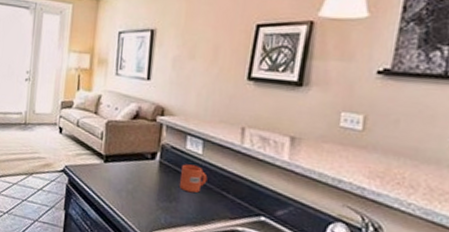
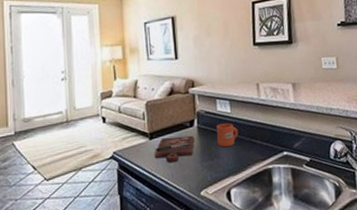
cutting board: none [106,164,154,194] -> present [154,135,195,163]

